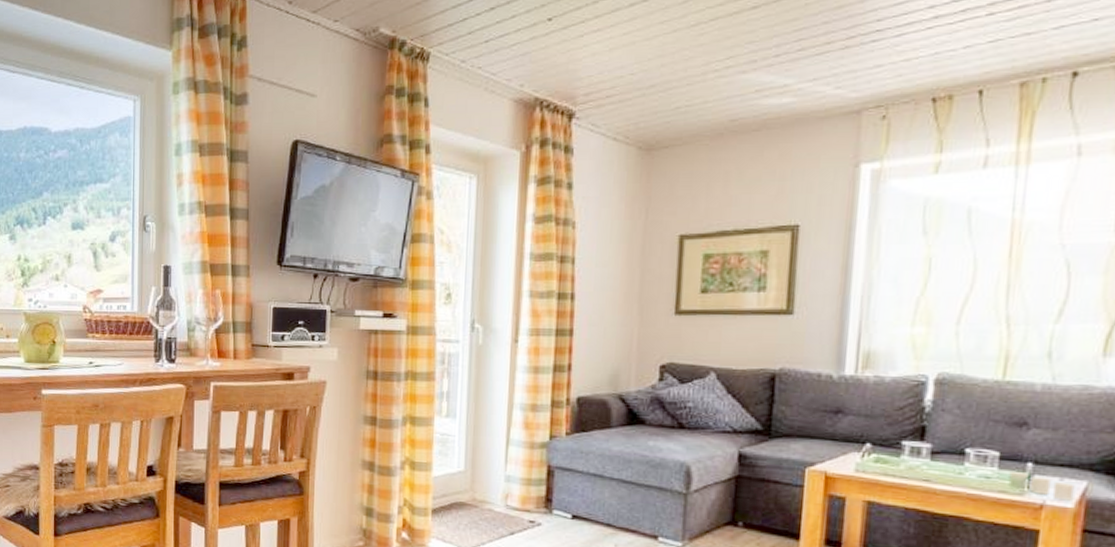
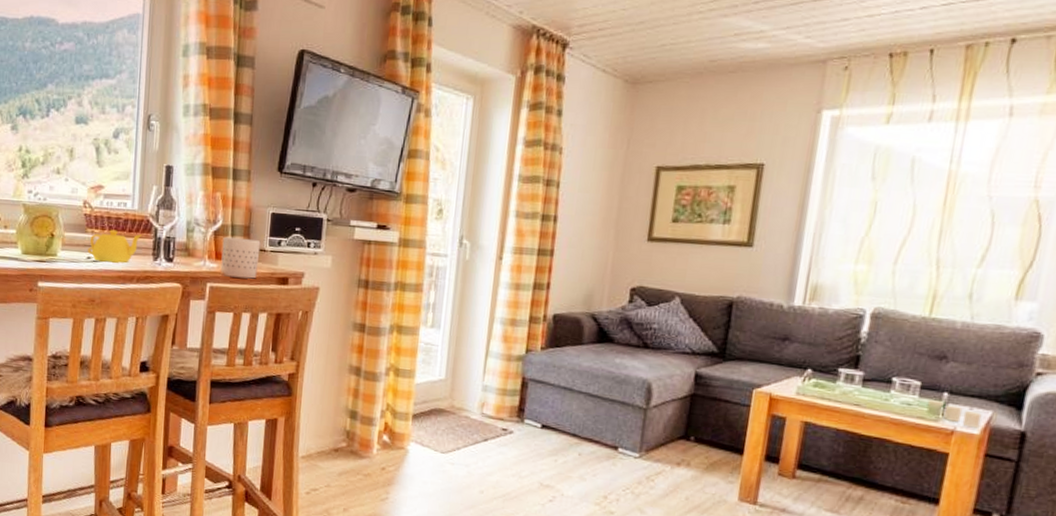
teapot: none [89,333,143,368] -> present [88,229,142,264]
mug: none [224,334,264,376] -> present [220,236,261,279]

